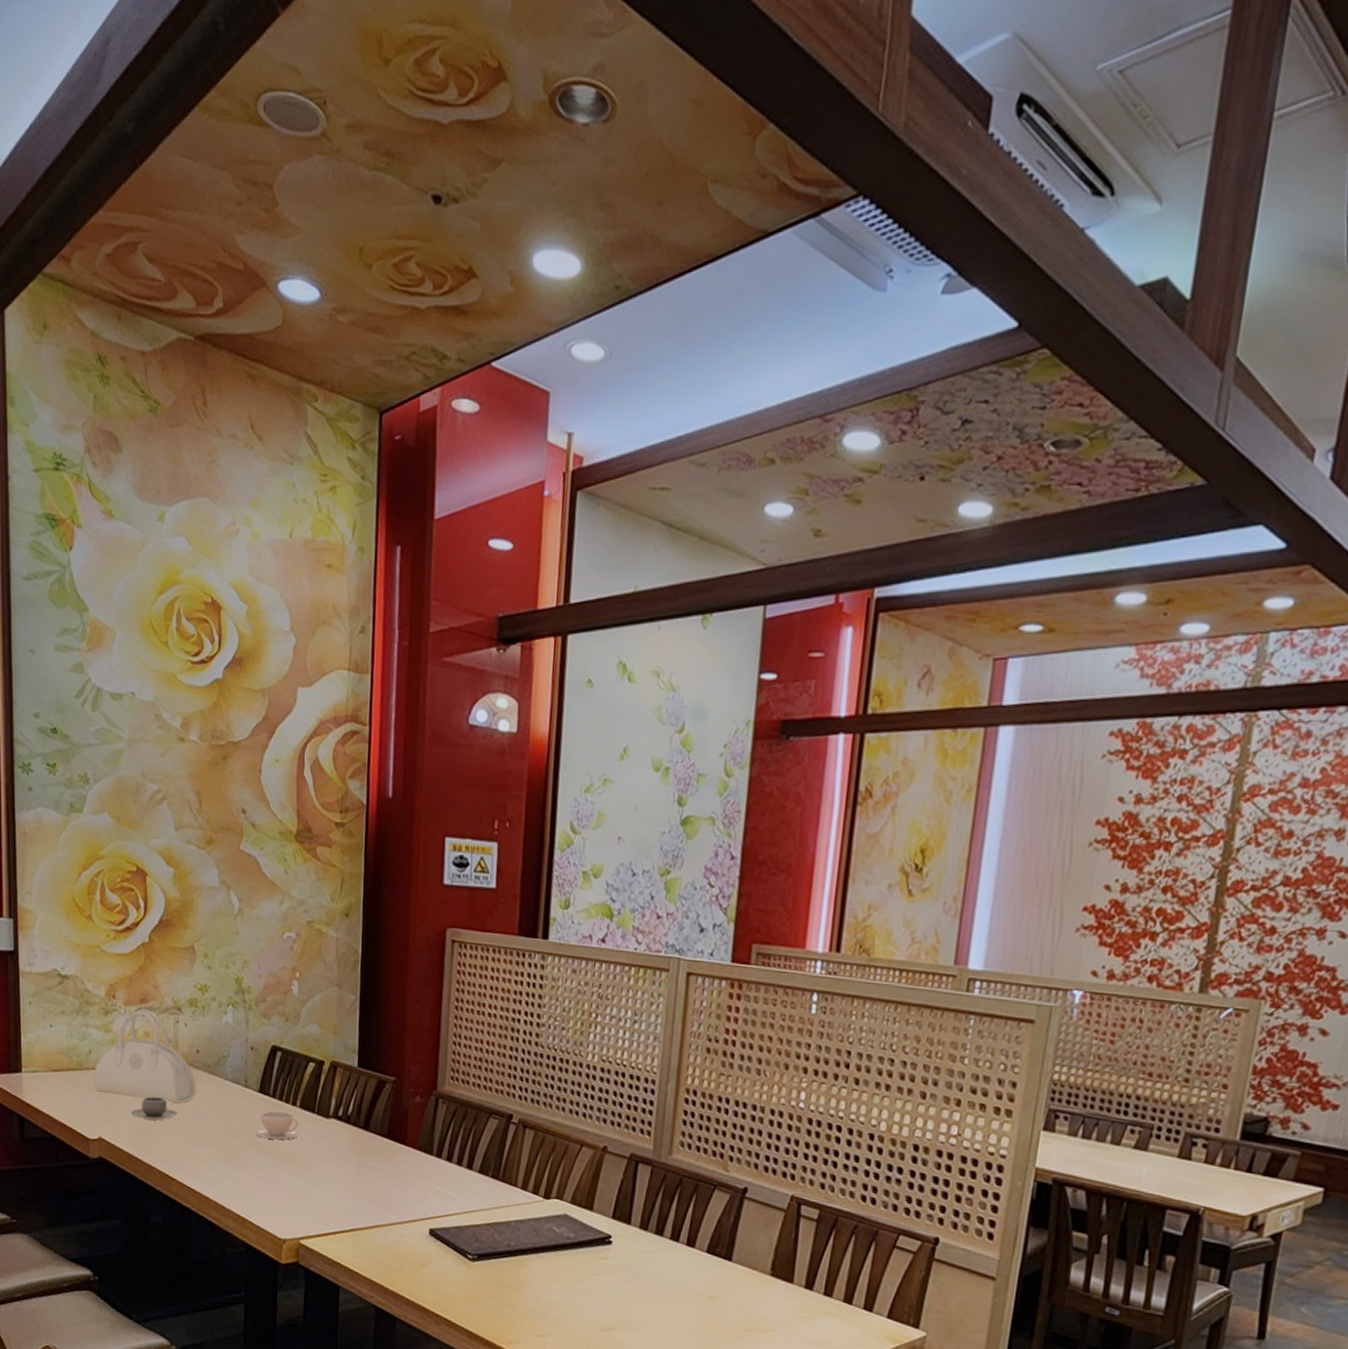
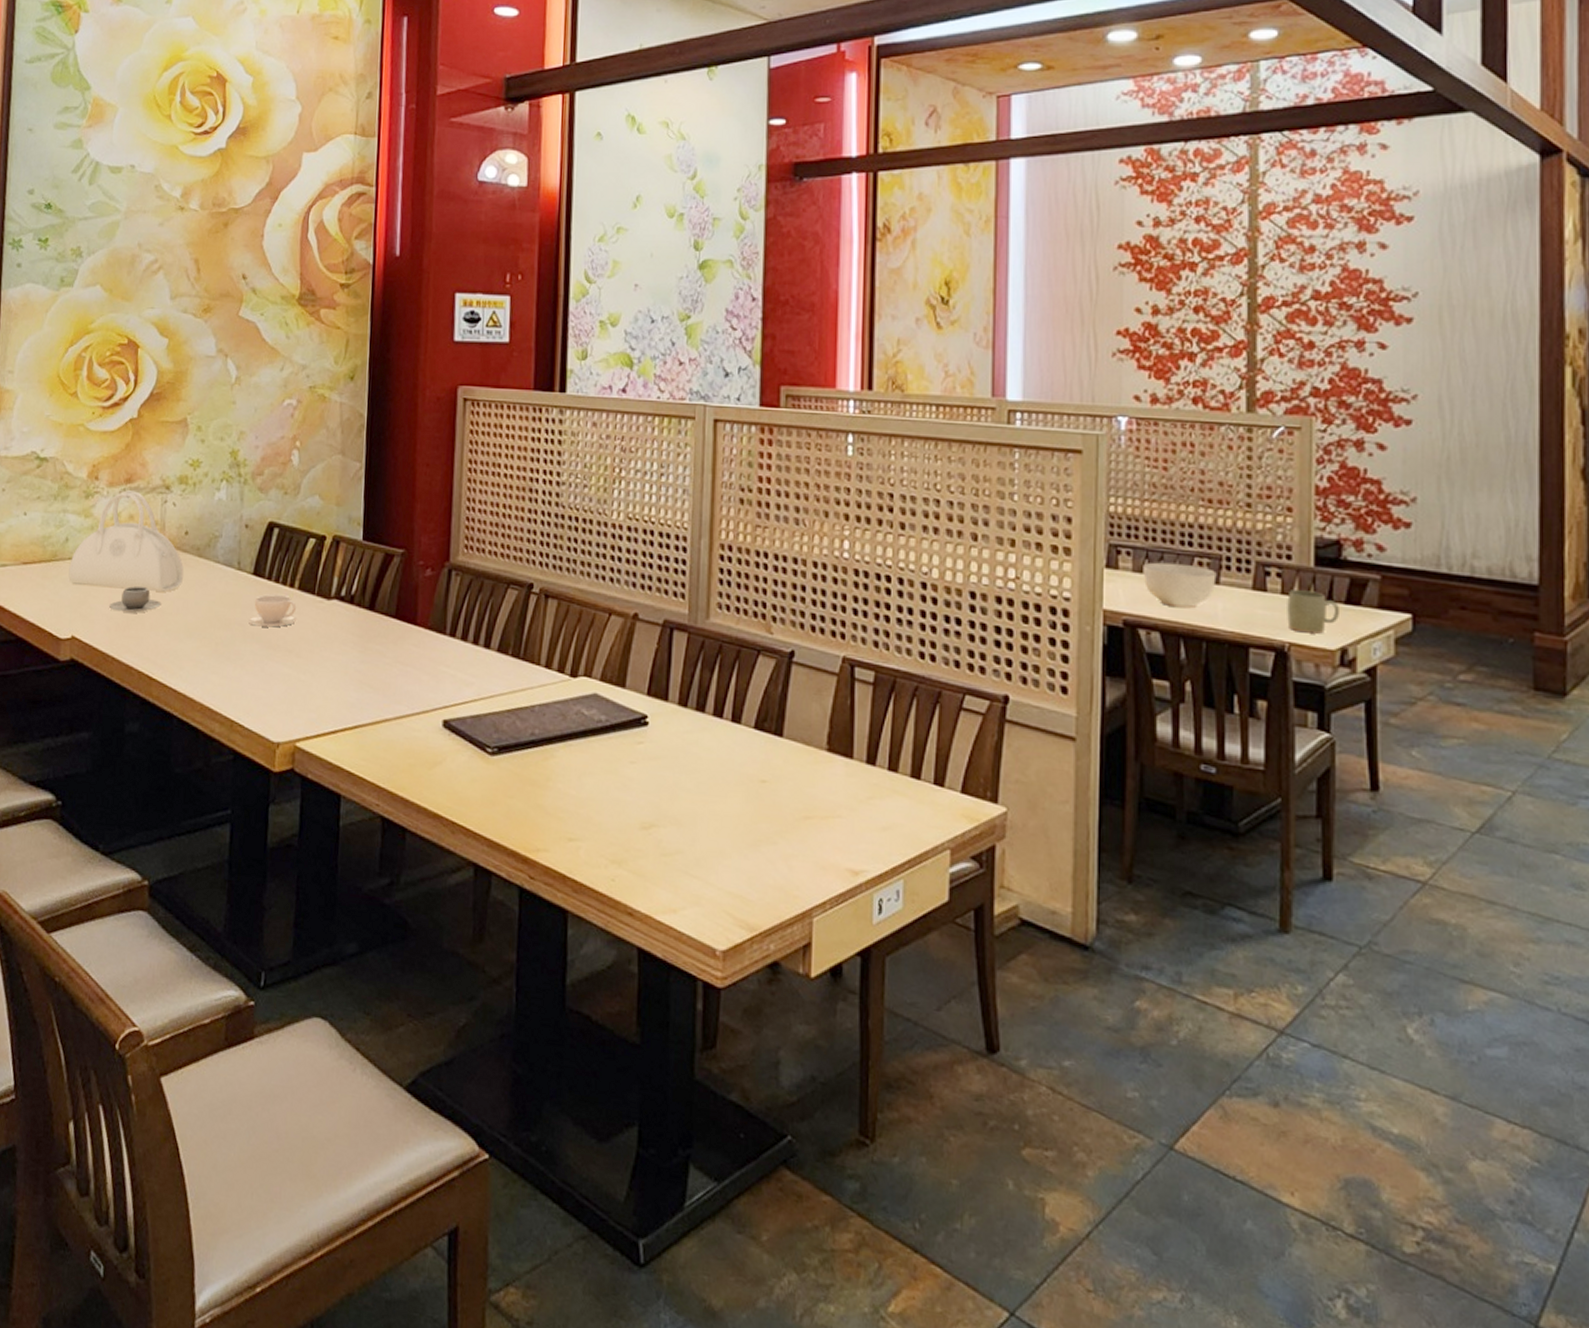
bowl: none [1077,1127,1147,1171] -> present [1143,562,1217,609]
mug: none [1205,1160,1258,1201] -> present [1287,590,1341,634]

